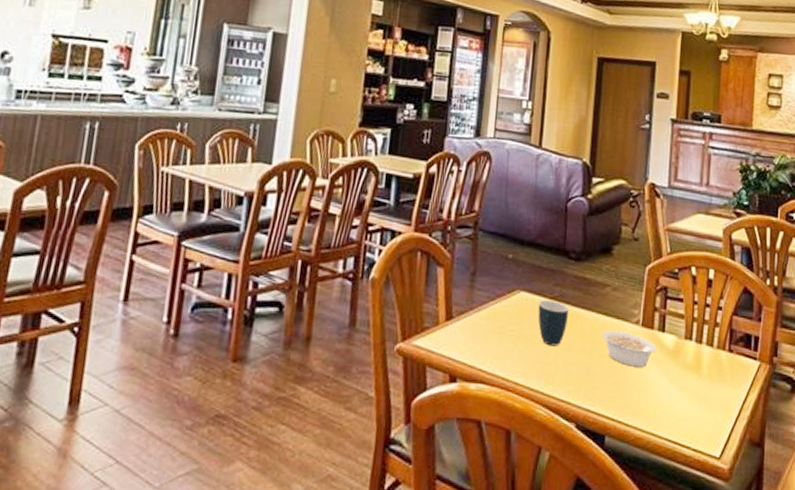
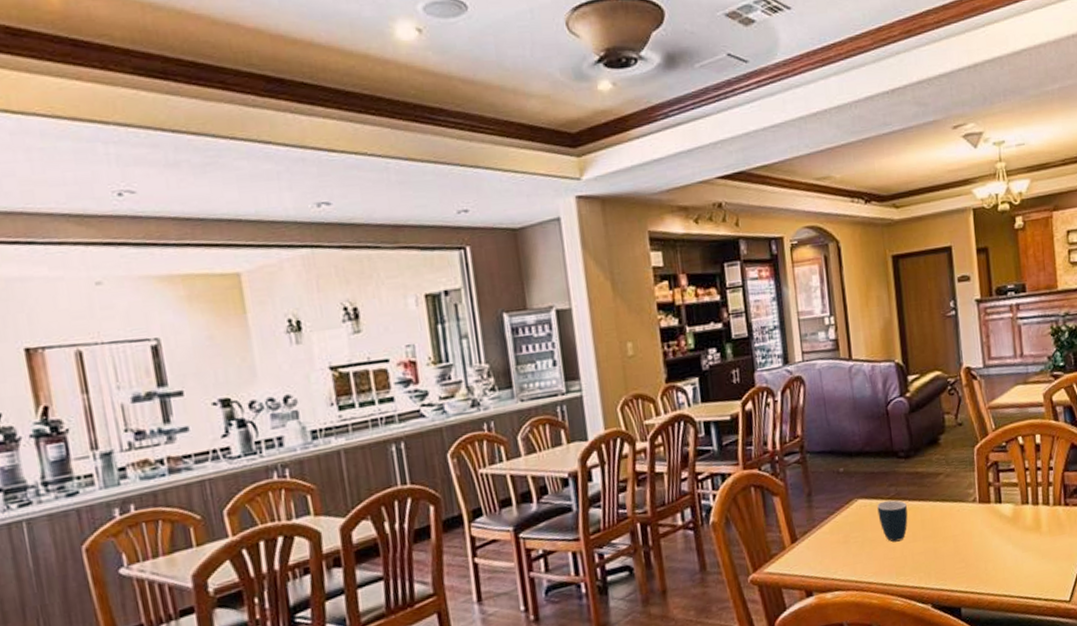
legume: present [601,330,657,367] -> none [942,511,996,542]

